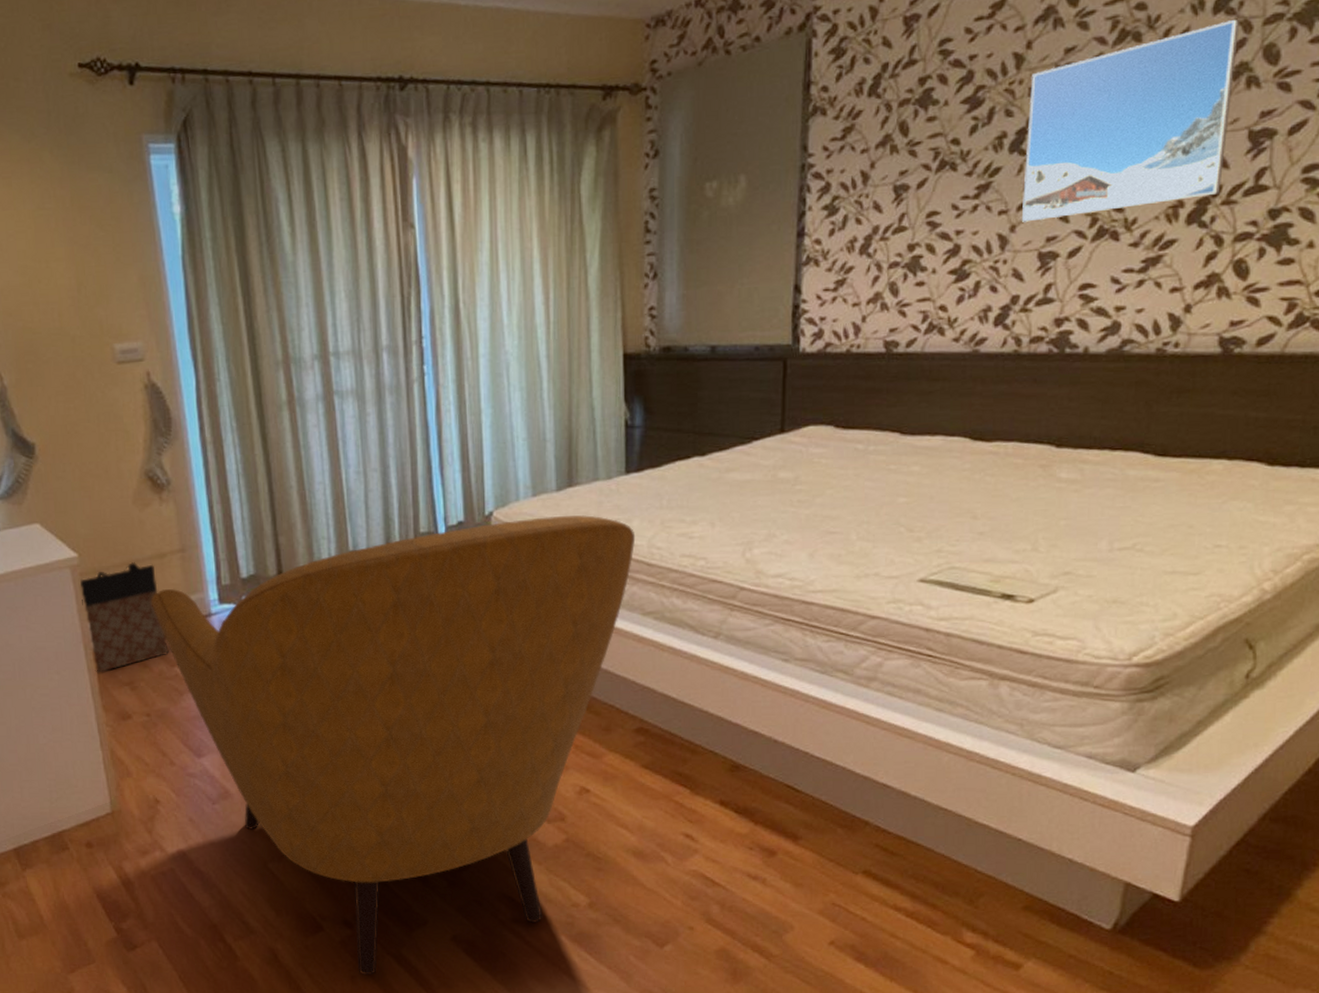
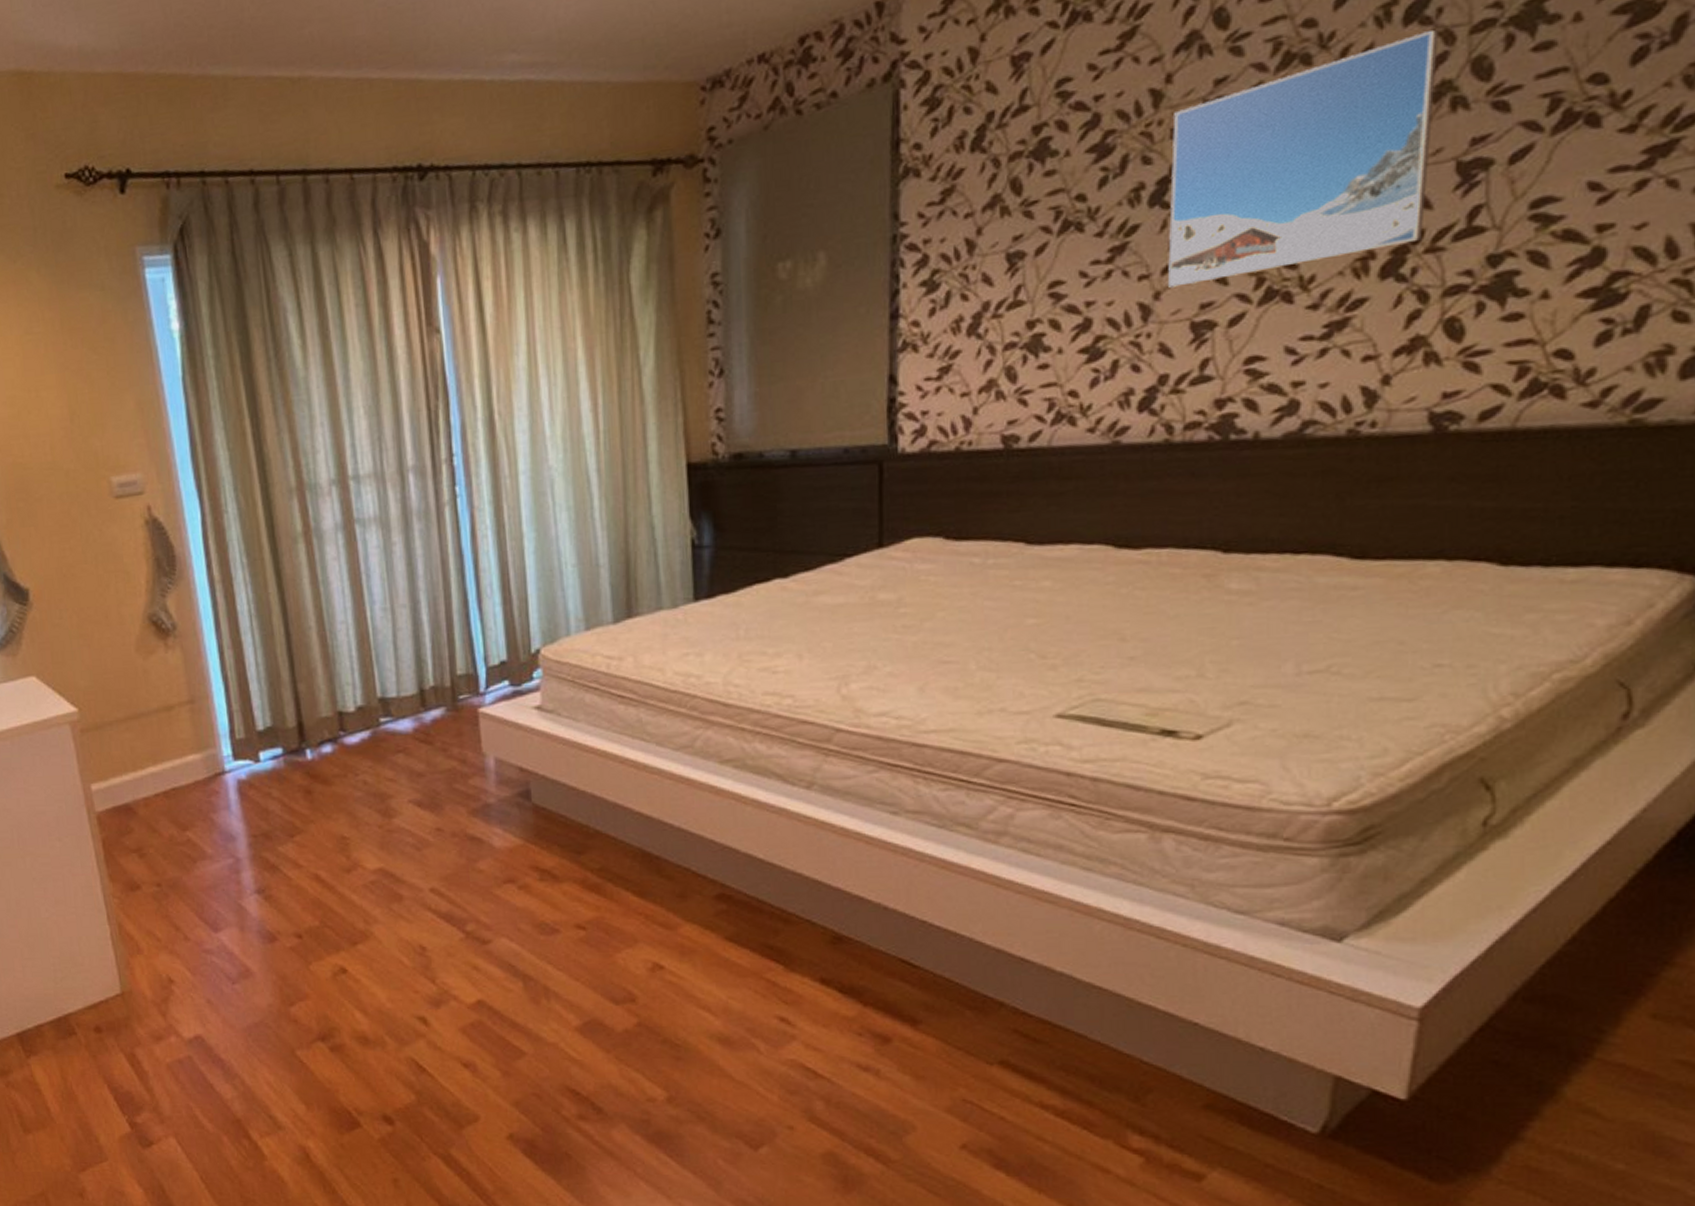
bag: present [80,562,169,673] -> none [81,716,180,840]
armchair: present [150,515,636,976] -> none [158,649,709,1179]

